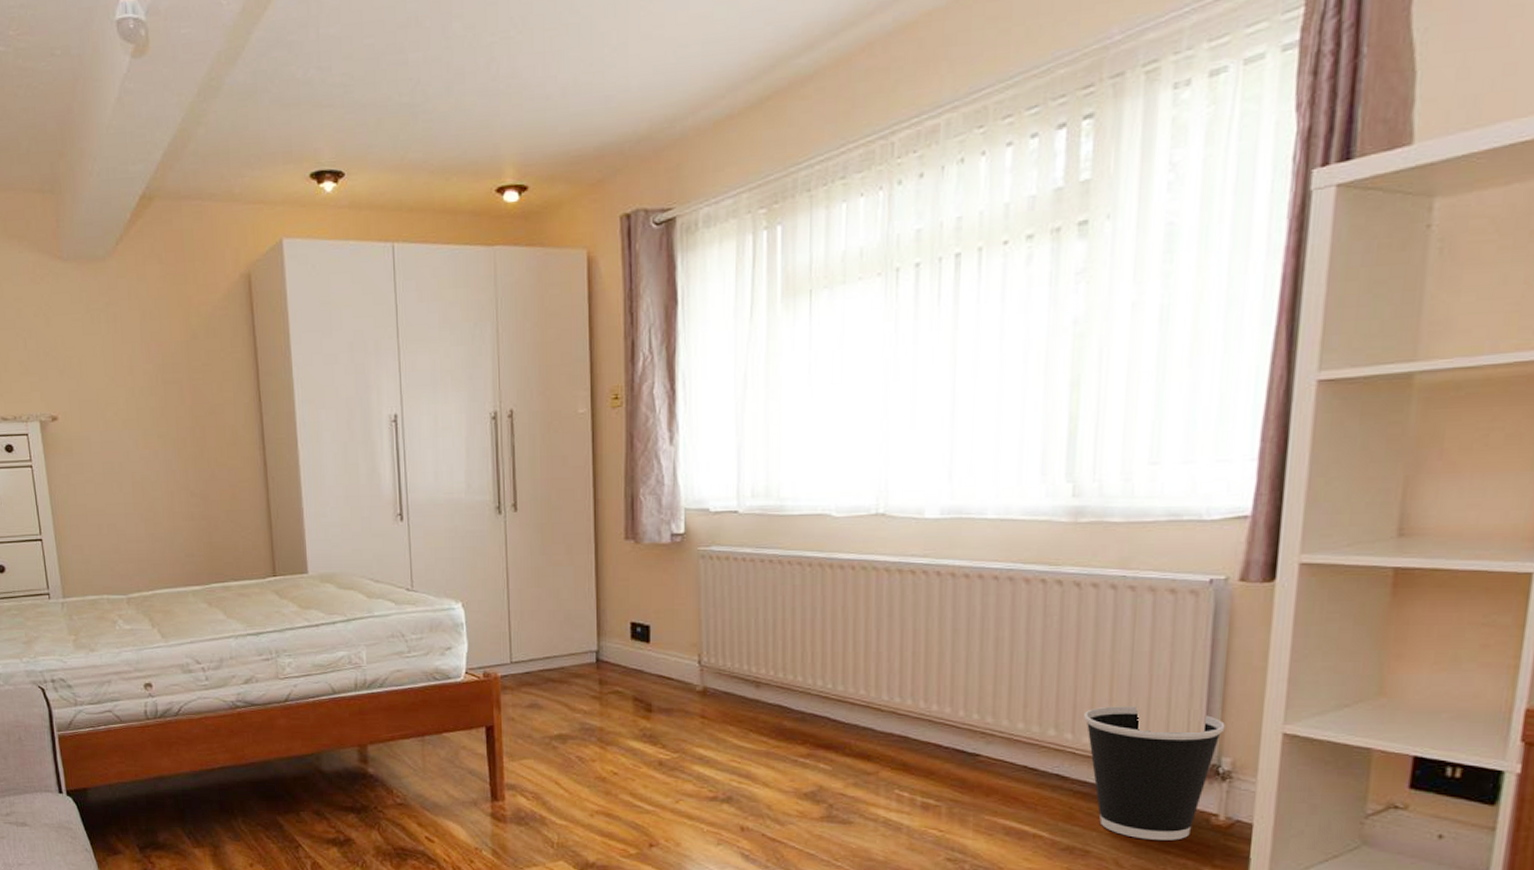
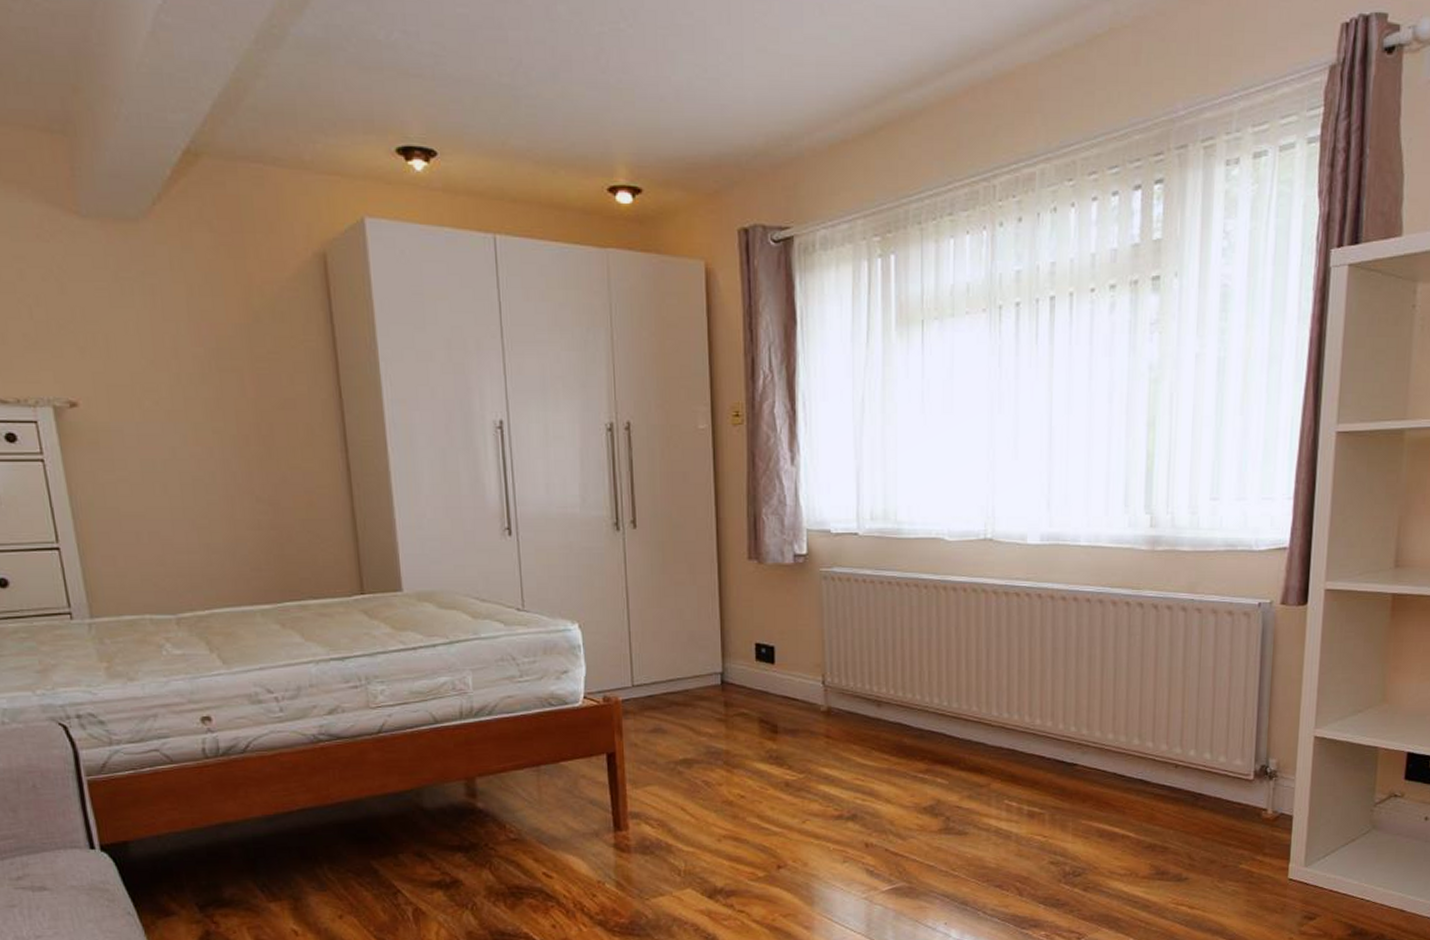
wastebasket: present [1084,706,1225,840] -> none [1162,716,1272,834]

